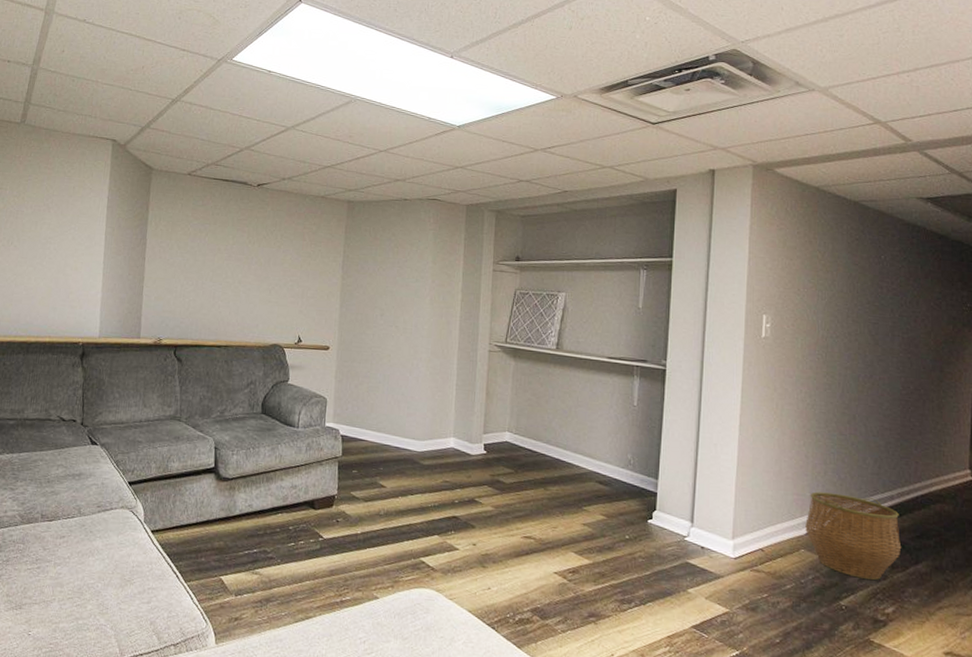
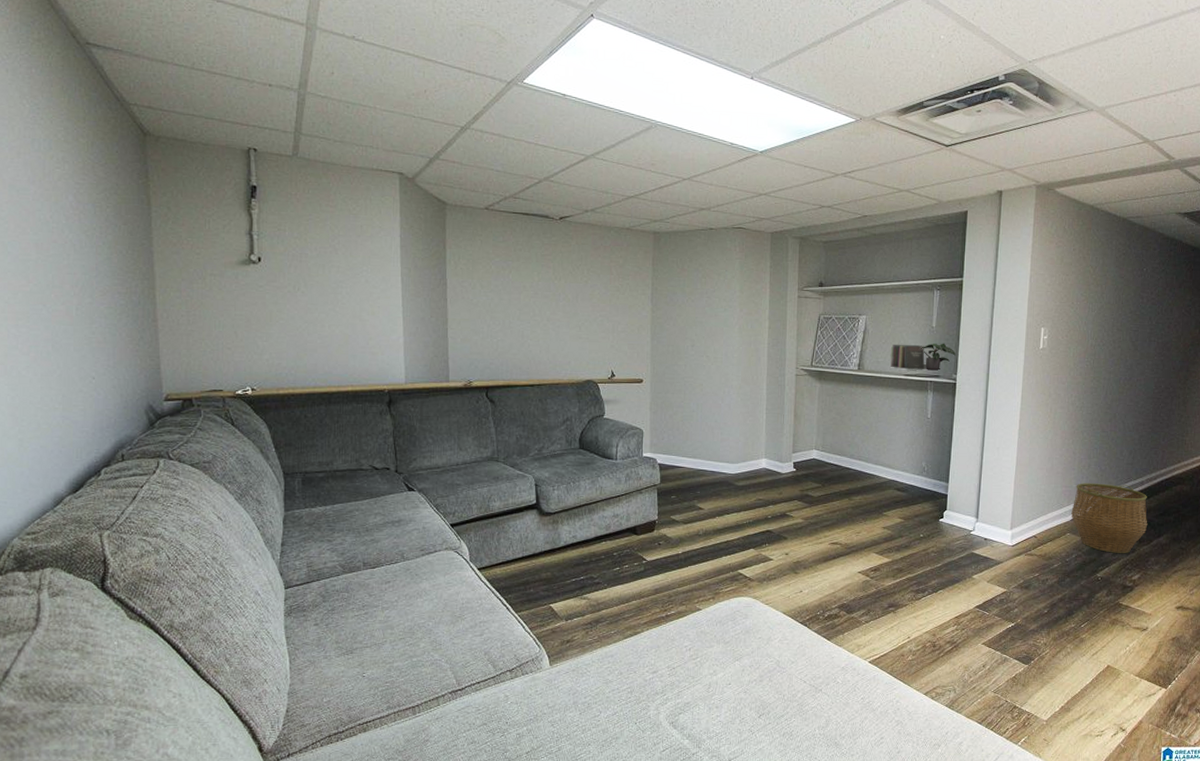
books: none [592,324,630,354] -> present [891,344,925,370]
potted plant: none [624,325,665,355] -> present [920,343,956,371]

